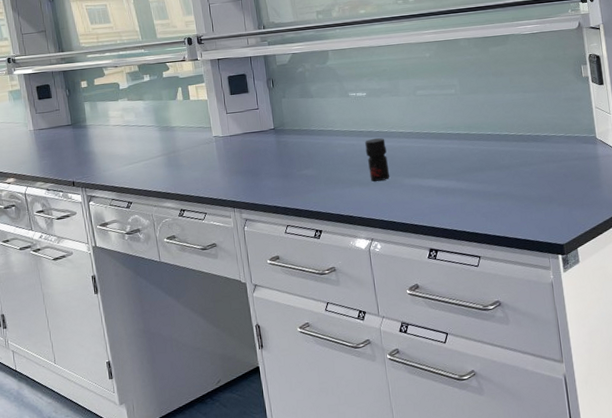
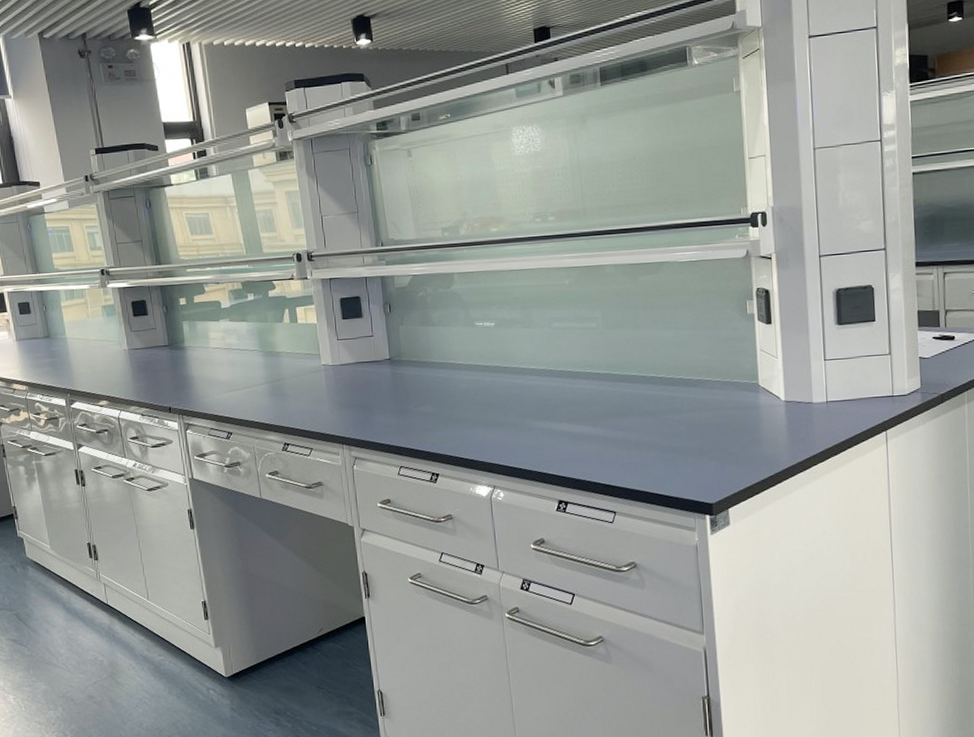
jar: present [365,138,390,181] -> none [491,374,518,423]

